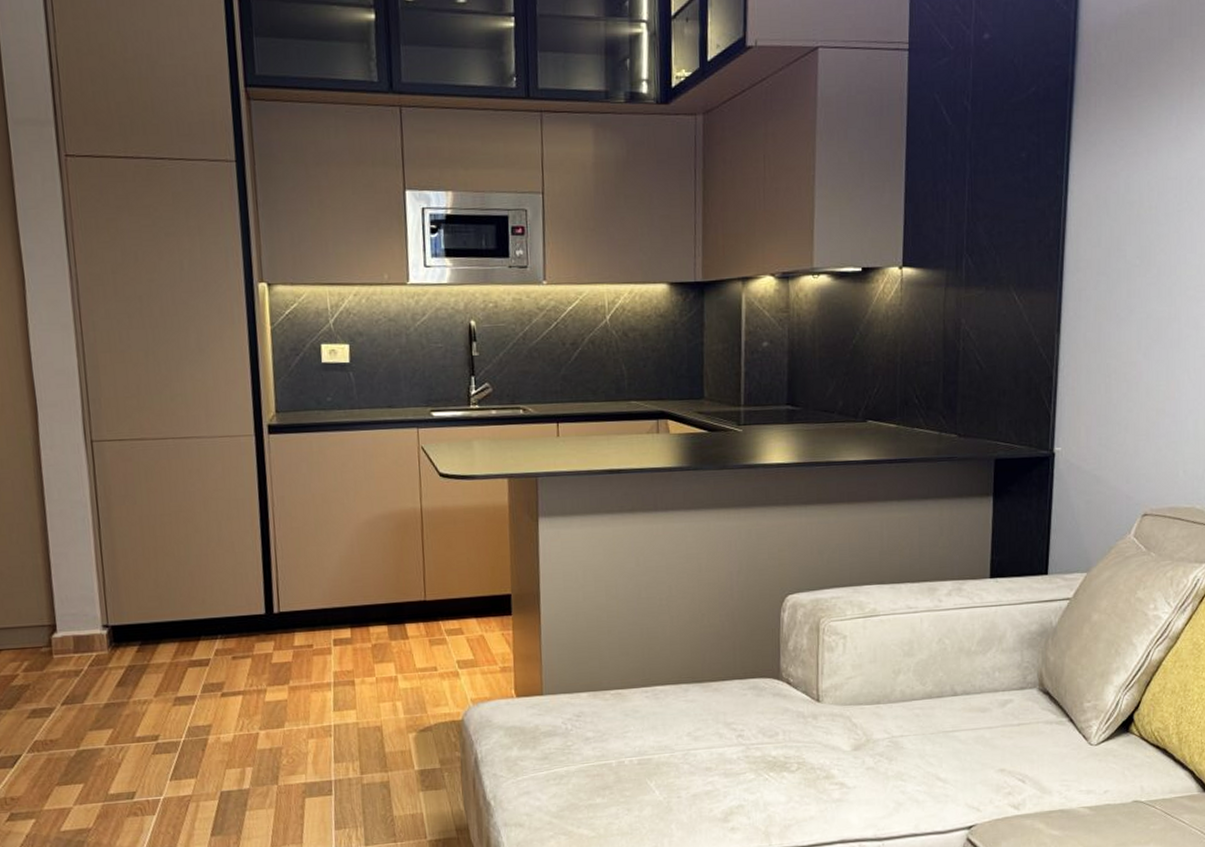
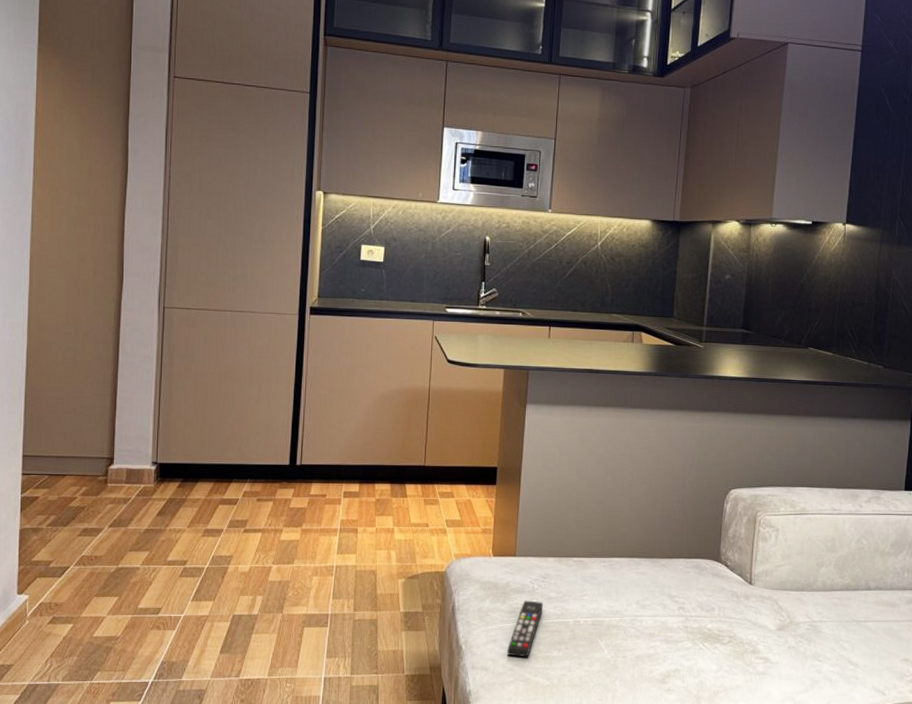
remote control: none [543,743,581,809] -> present [507,600,544,658]

